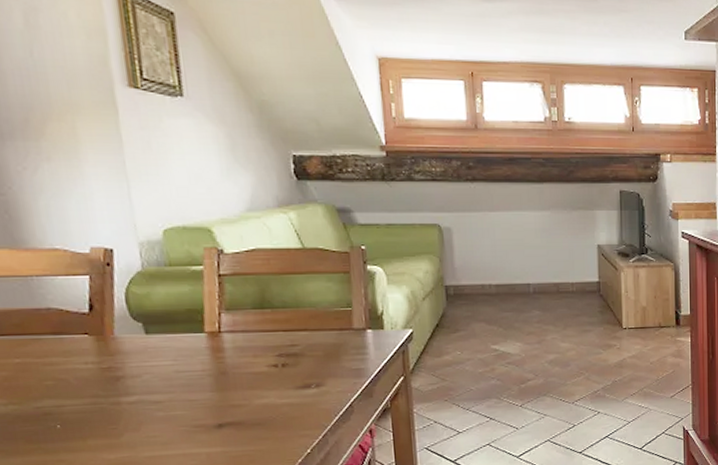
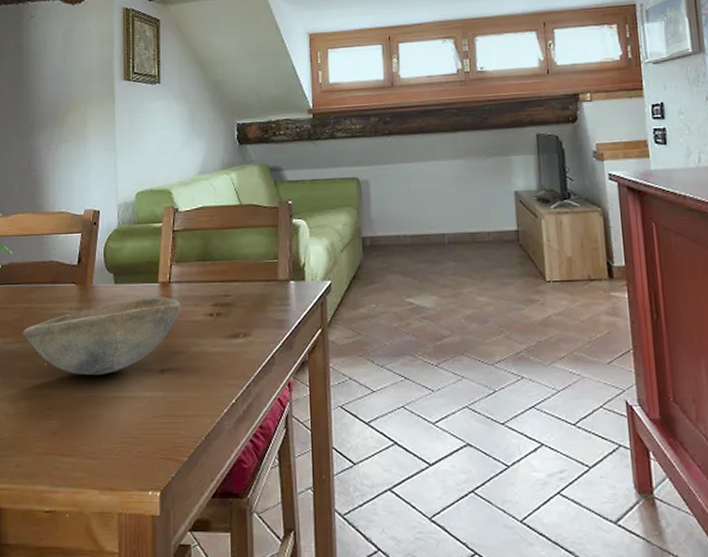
bowl: none [19,347,237,436] -> present [23,297,181,376]

